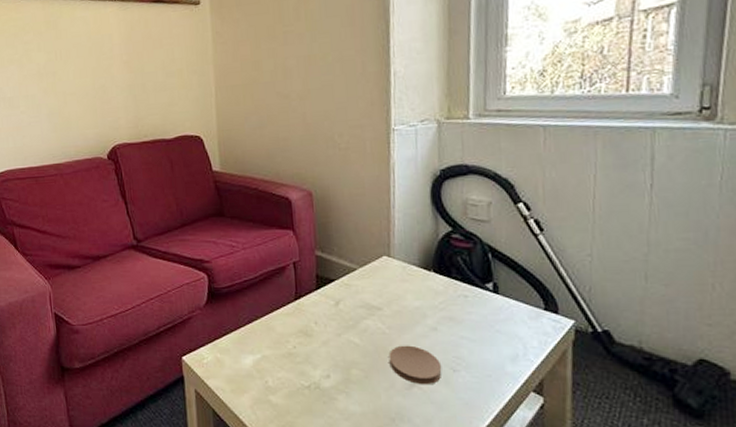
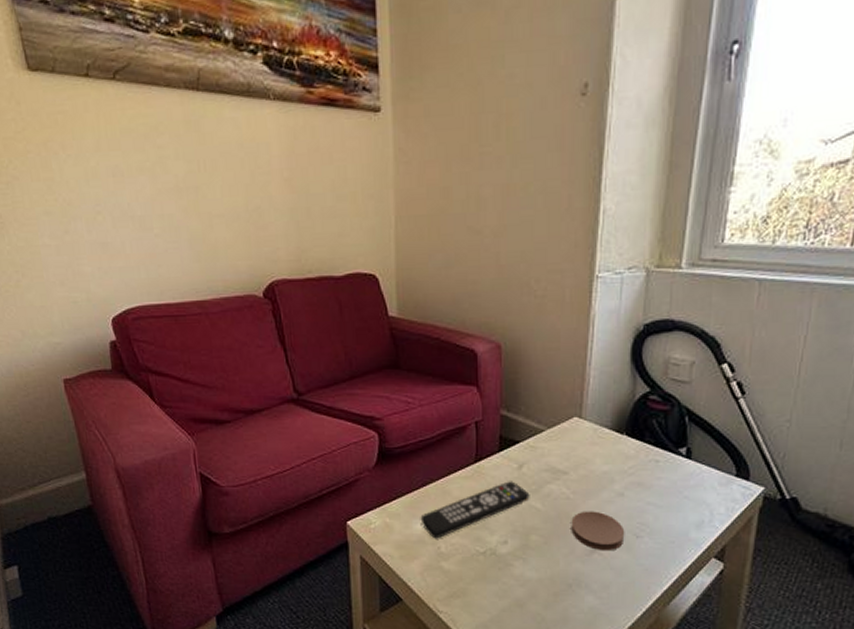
remote control: none [248,317,348,373] -> present [420,481,530,539]

